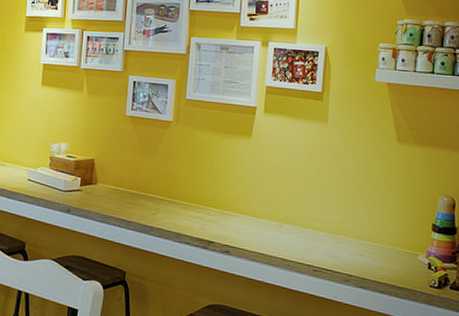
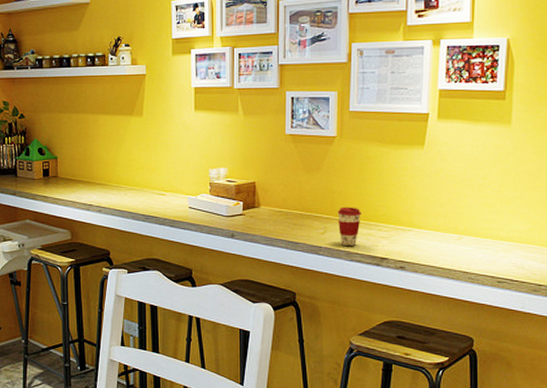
coffee cup: none [170,189,192,229] -> present [337,207,361,247]

